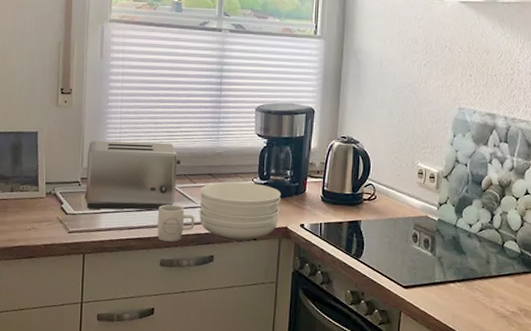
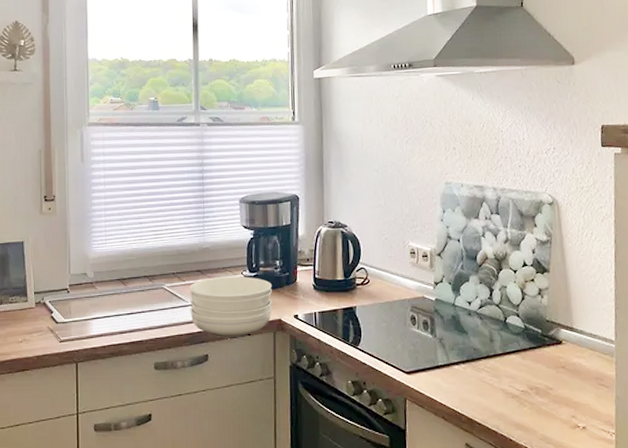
toaster: present [84,141,181,210] -> none [73,242,169,316]
mug: present [157,204,195,242] -> none [148,305,187,344]

